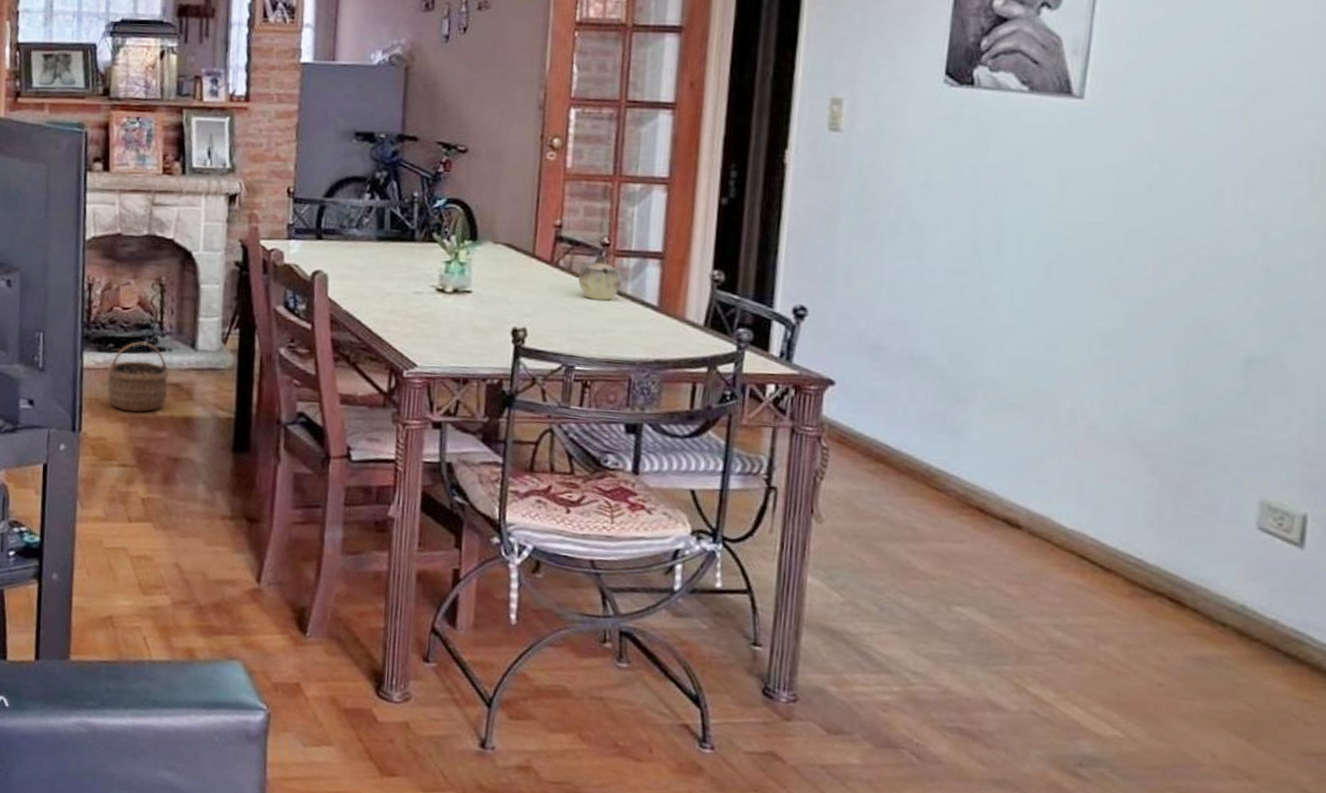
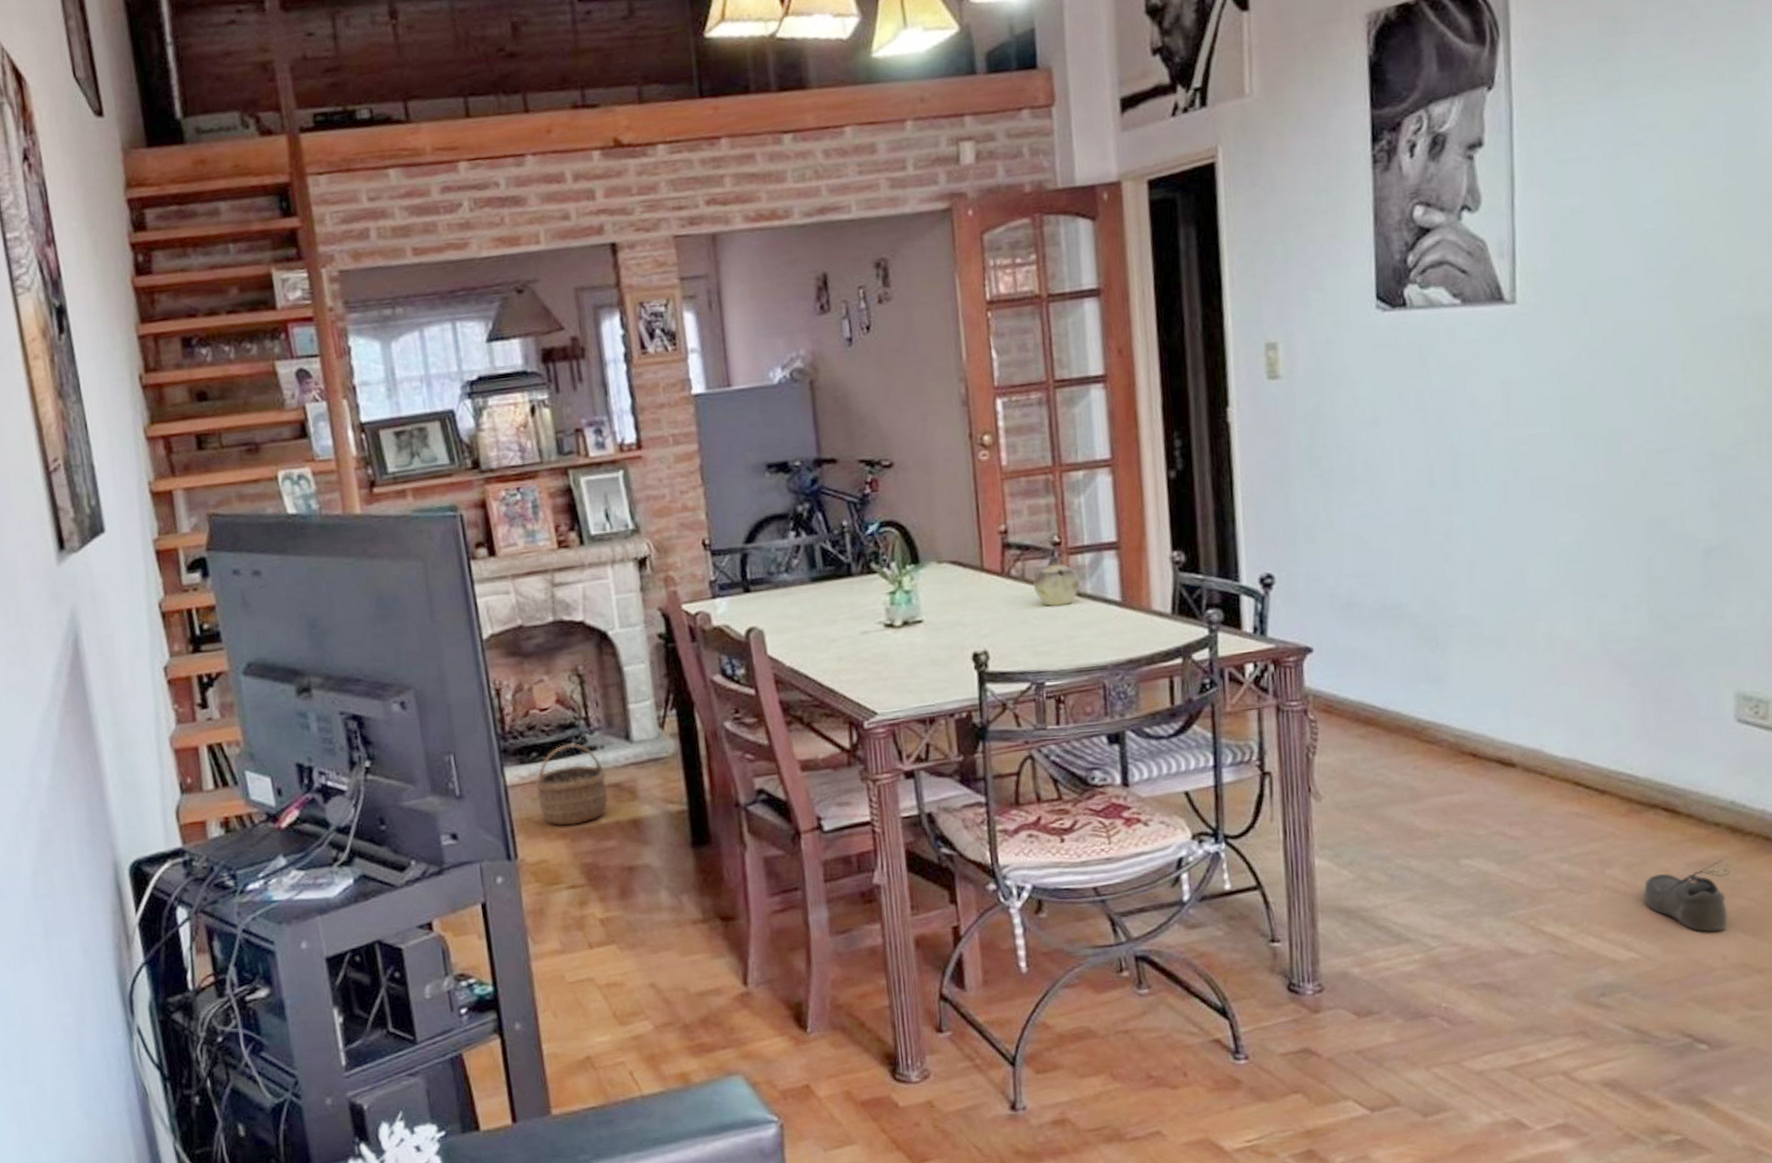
shoe: none [1136,660,1232,729] -> present [1643,860,1731,932]

